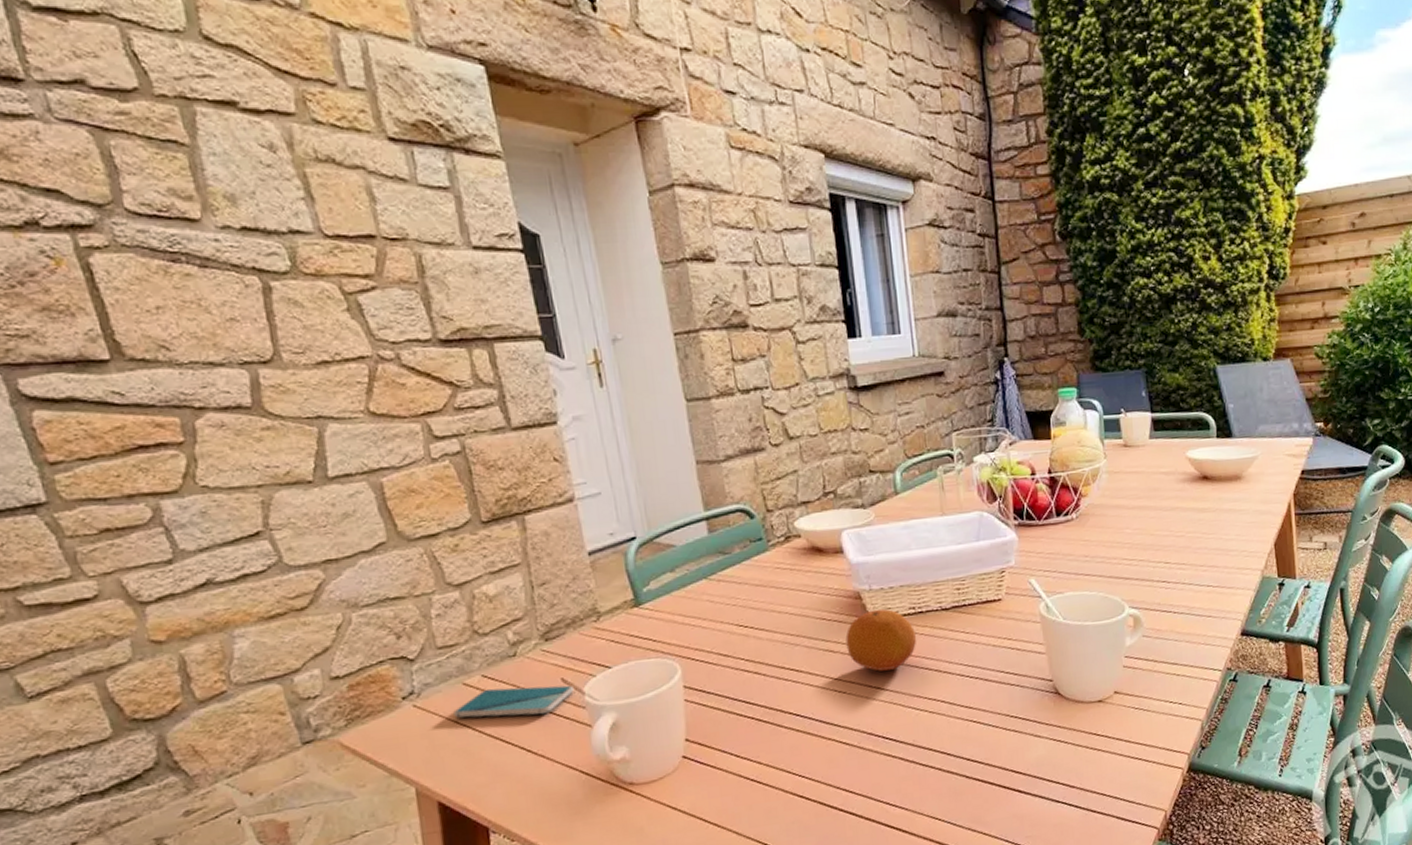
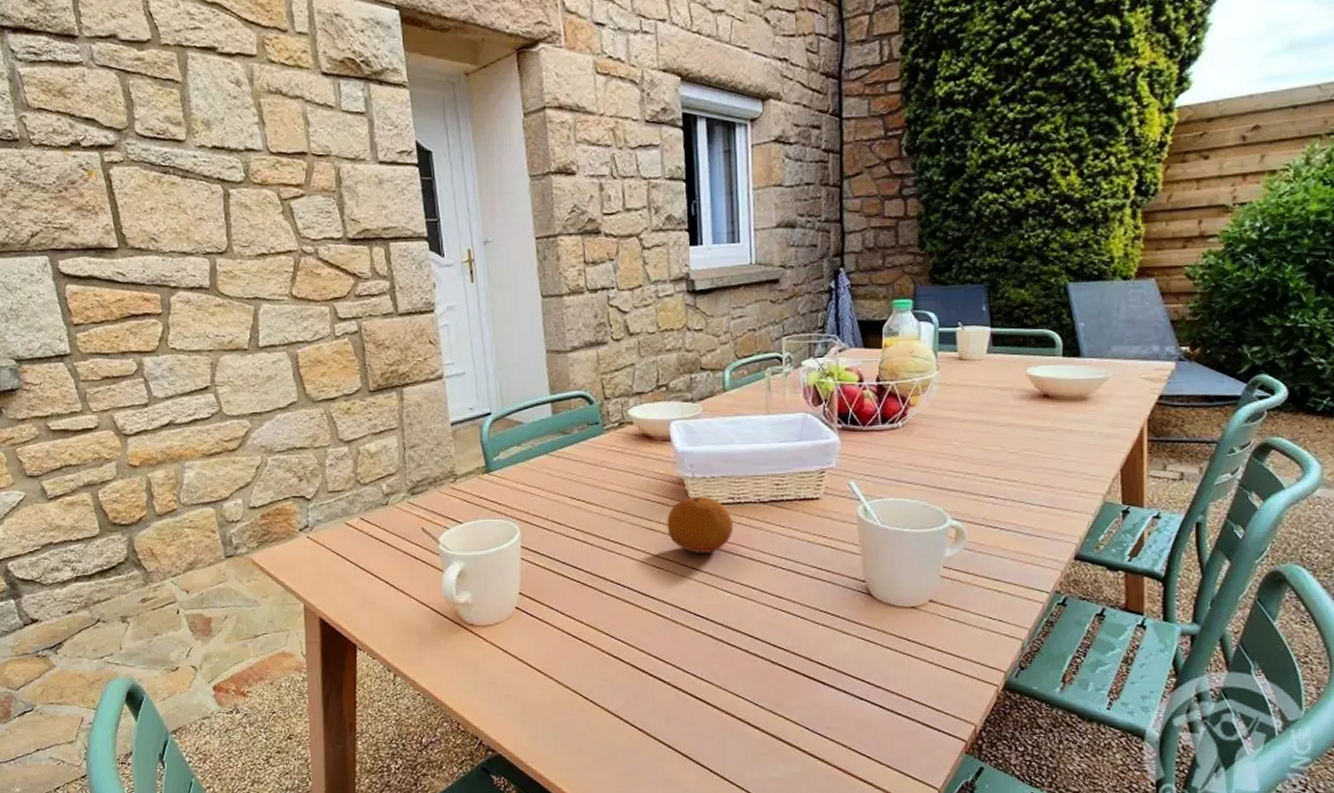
smartphone: present [453,685,574,718] -> none [337,530,431,557]

